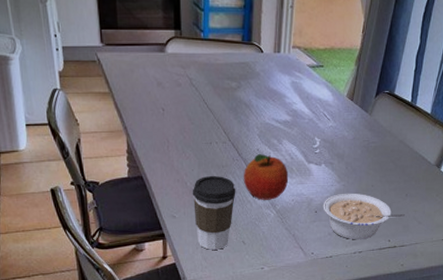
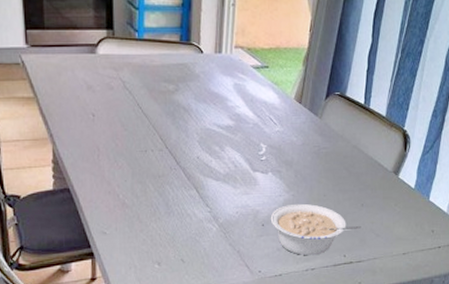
coffee cup: present [192,175,236,250] -> none [124,186,174,270]
fruit: present [243,154,289,200] -> none [181,162,232,213]

